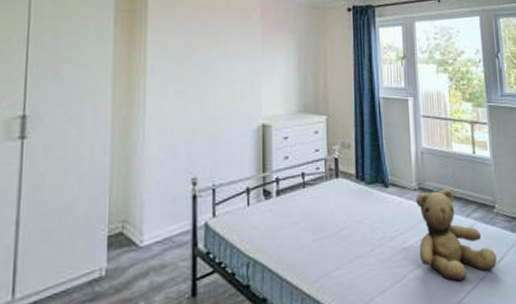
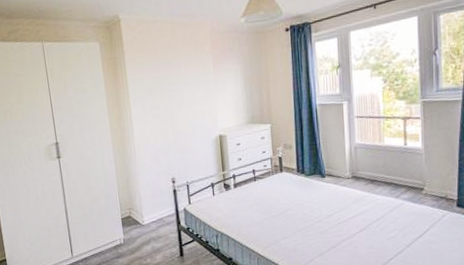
teddy bear: present [416,189,497,282] -> none [350,176,423,247]

